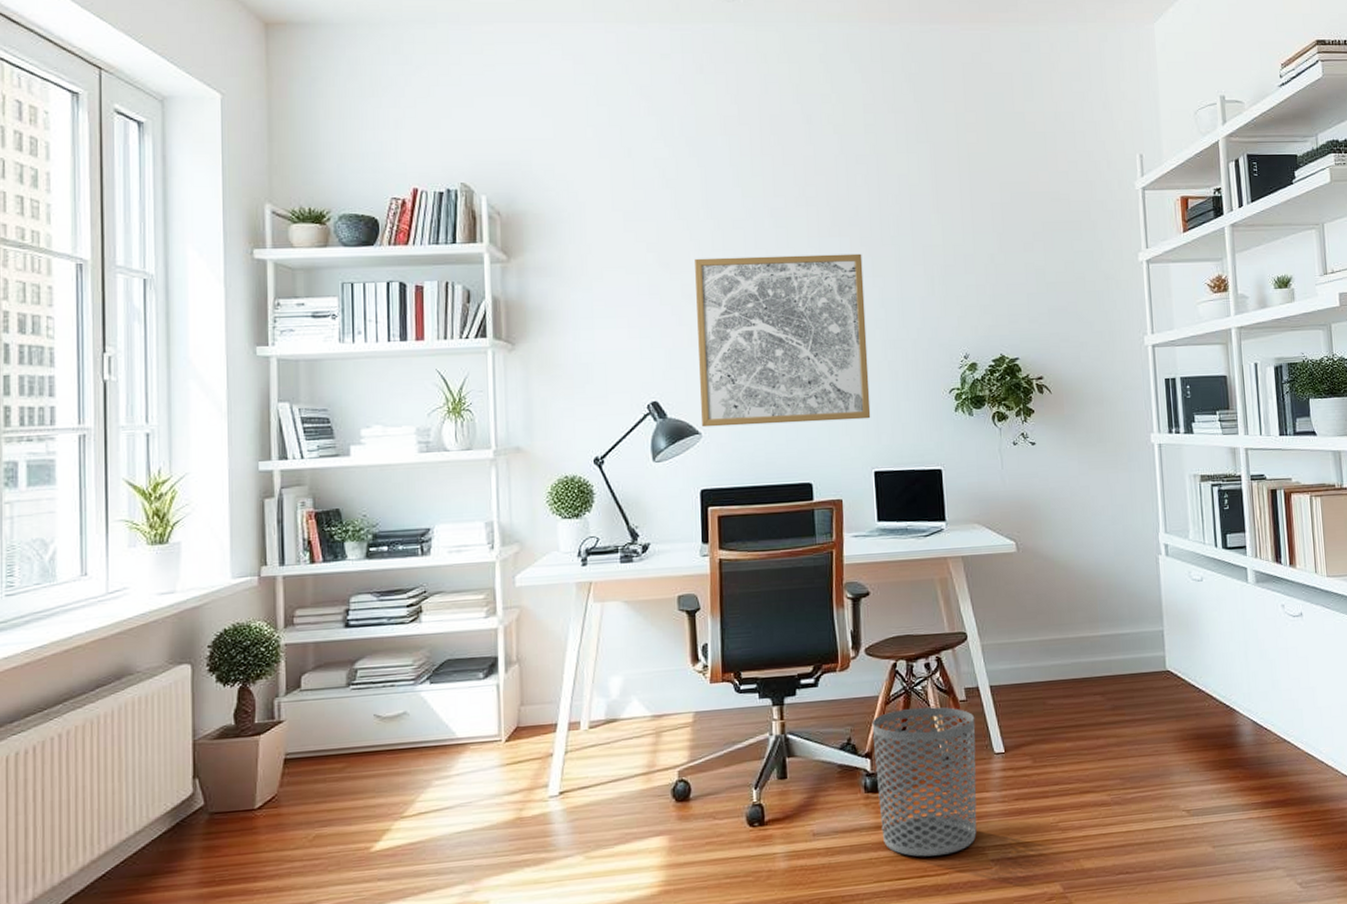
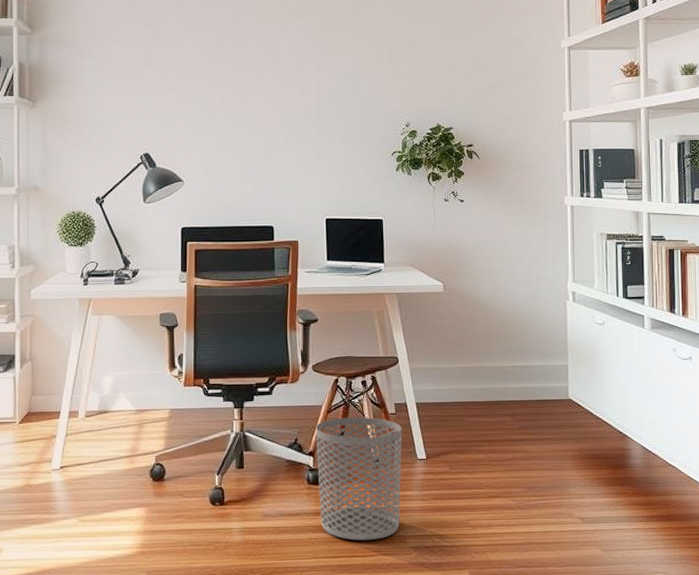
wall art: present [695,253,871,428] -> none [183,35,325,176]

